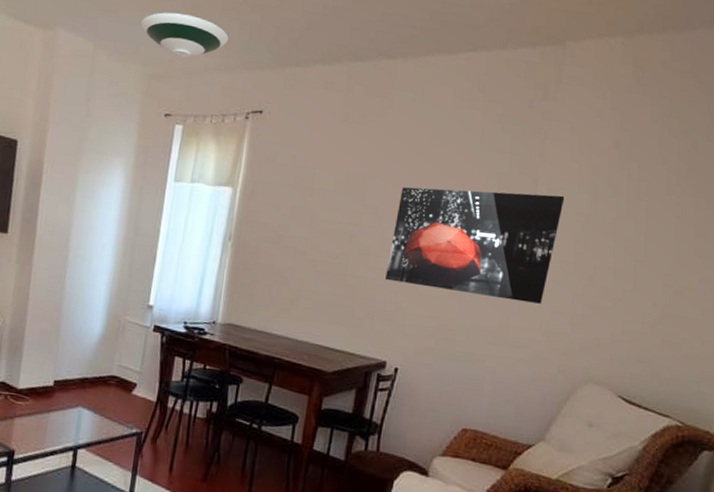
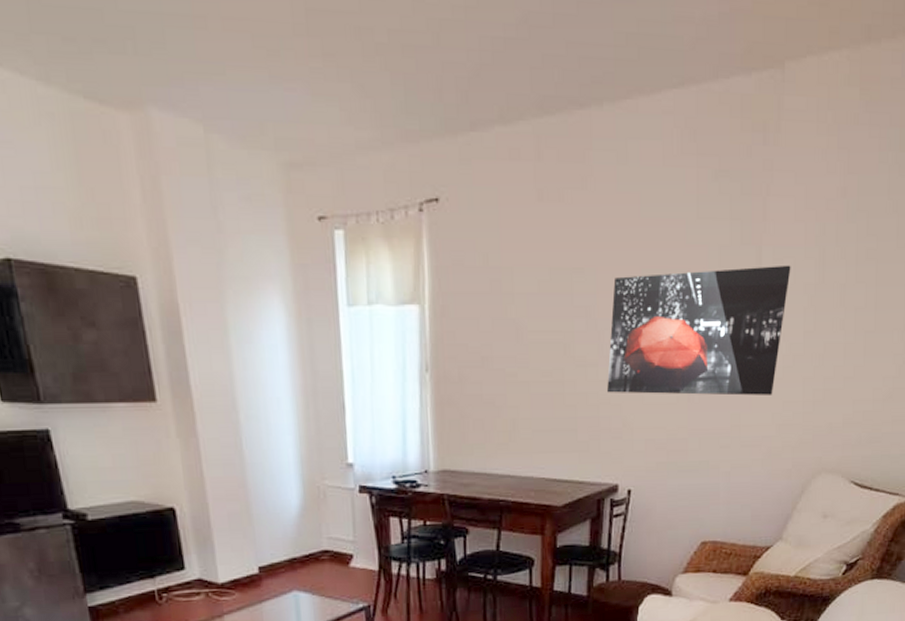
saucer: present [140,12,228,58] -> none [259,67,379,134]

